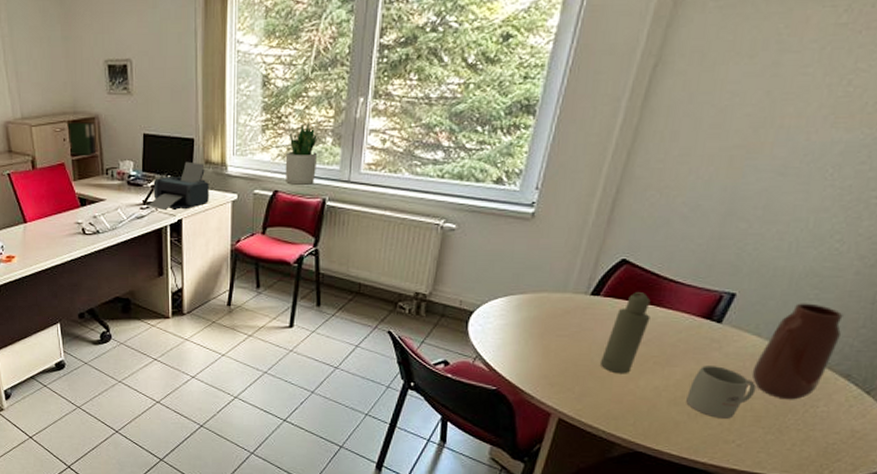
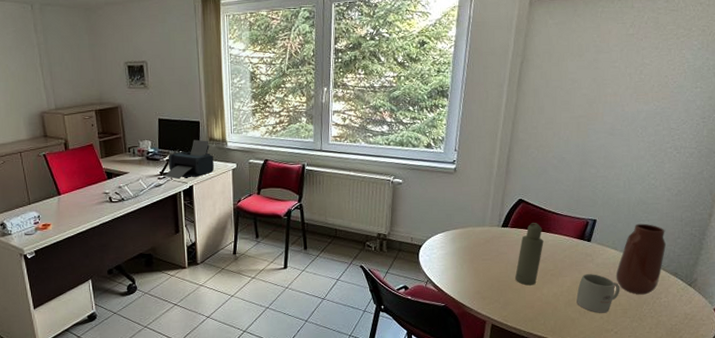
binder: present [66,122,97,156] -> none [93,110,120,138]
planter: present [285,121,319,185] -> none [272,106,296,155]

